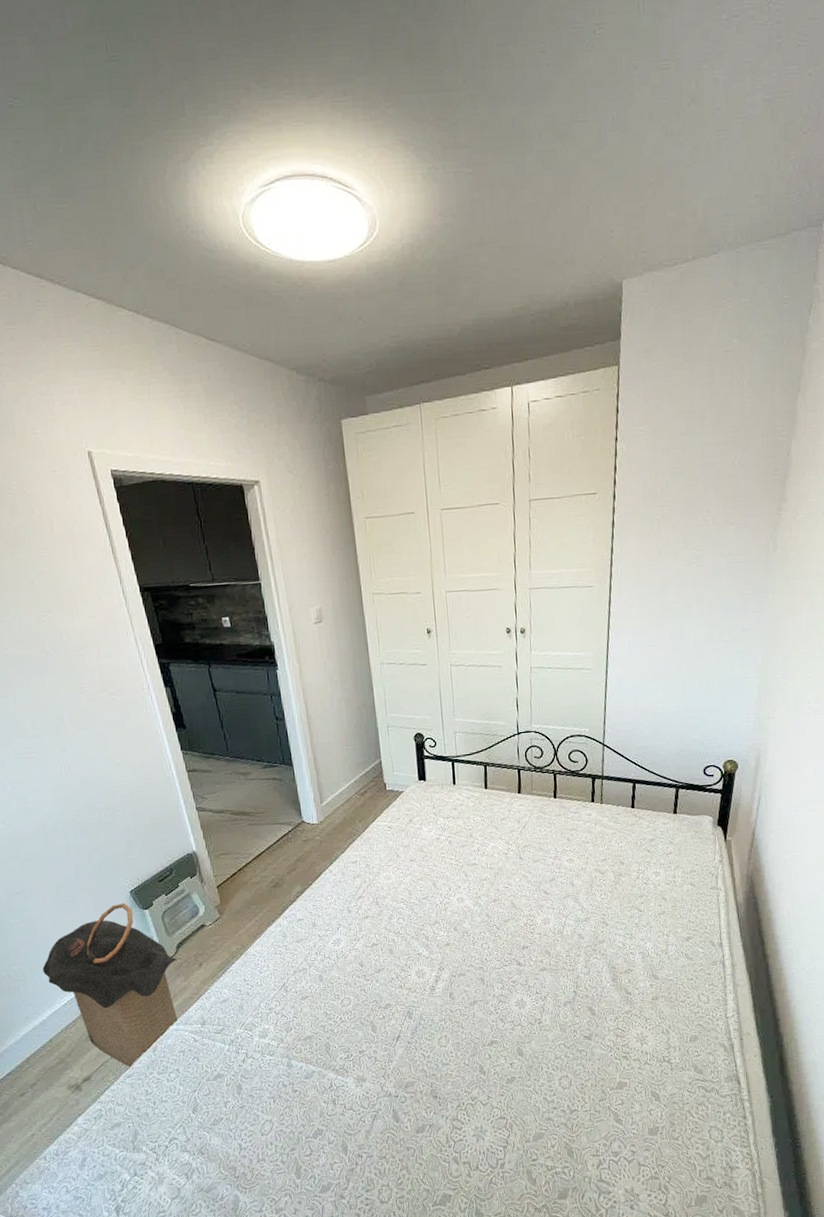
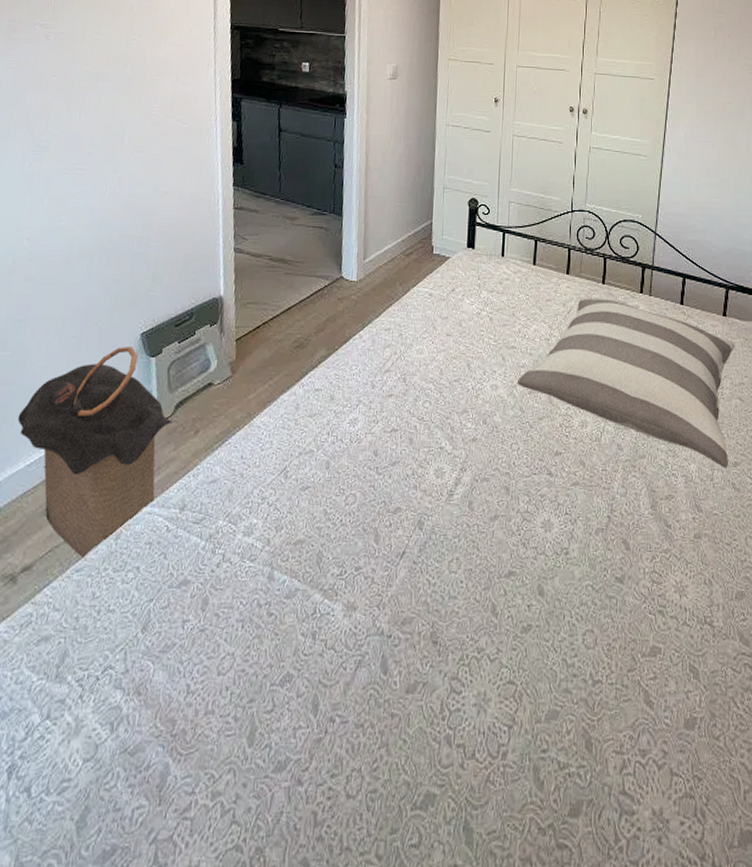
pillow: none [481,811,686,943] -> present [518,297,735,469]

